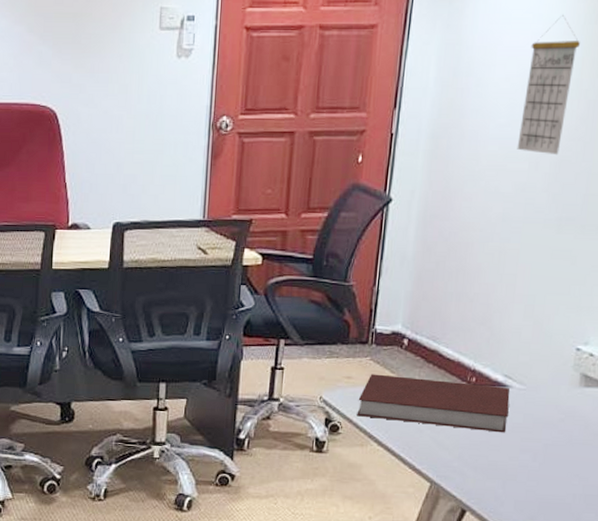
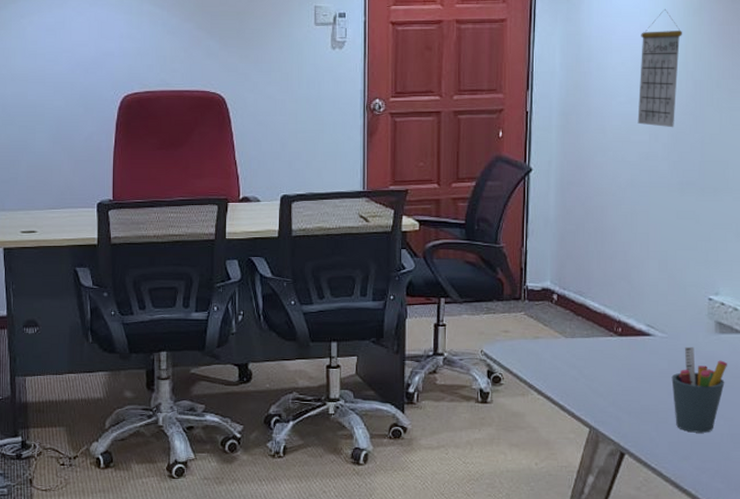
notebook: present [357,374,511,433] -> none [516,327,654,379]
pen holder: none [525,399,589,493] -> present [671,346,727,433]

